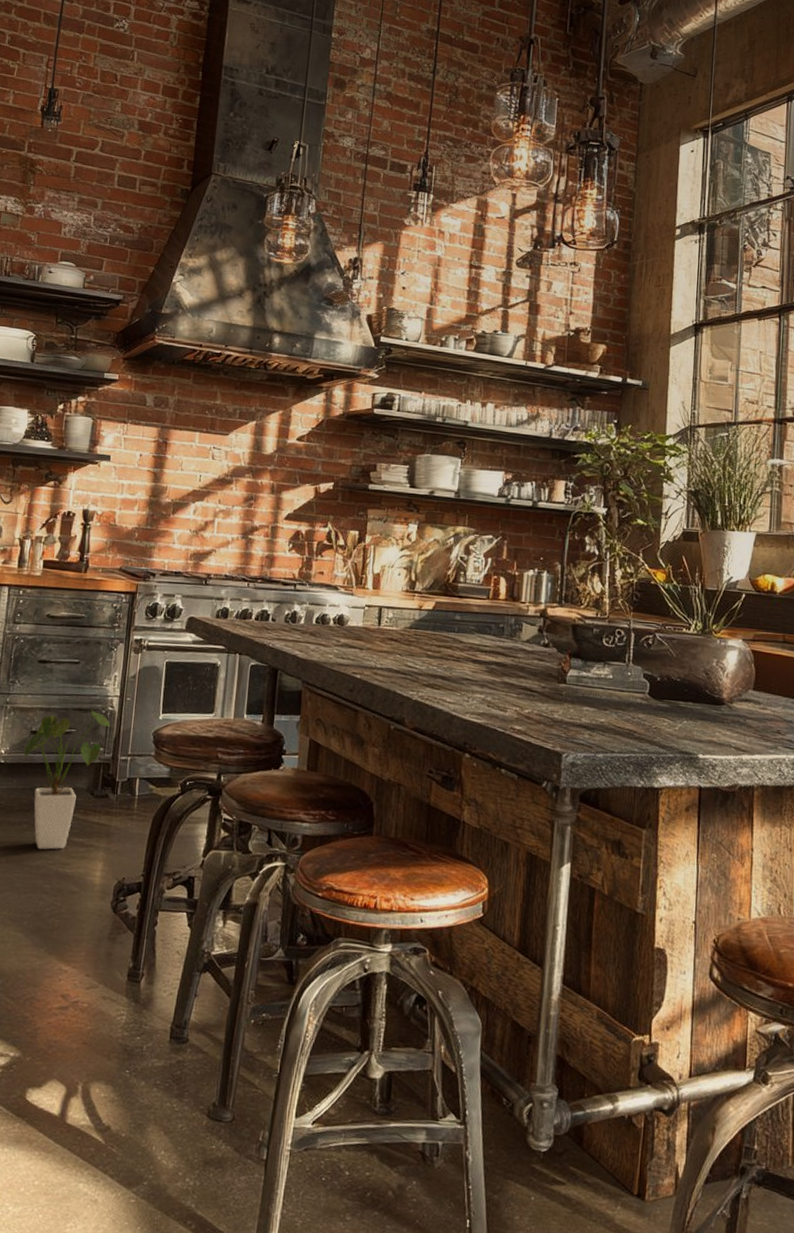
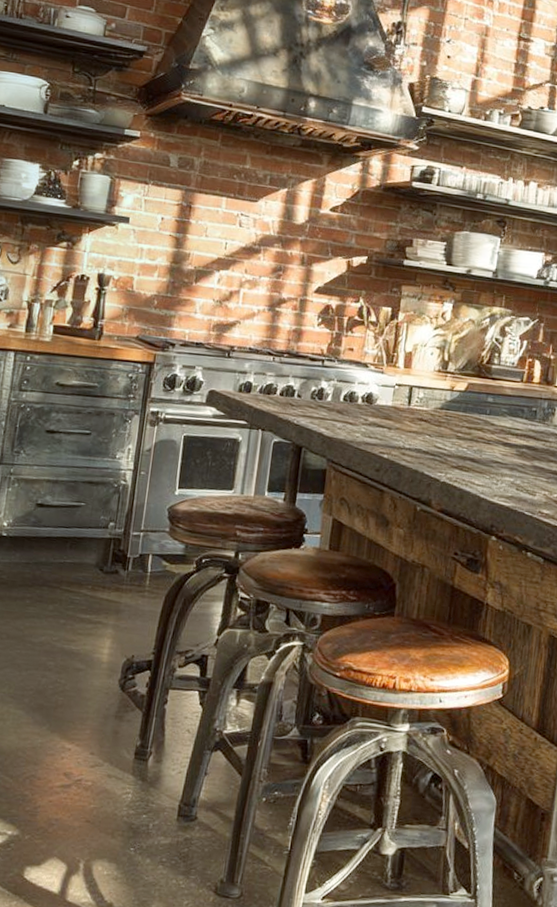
house plant: present [23,709,110,850] -> none [27,482,122,626]

